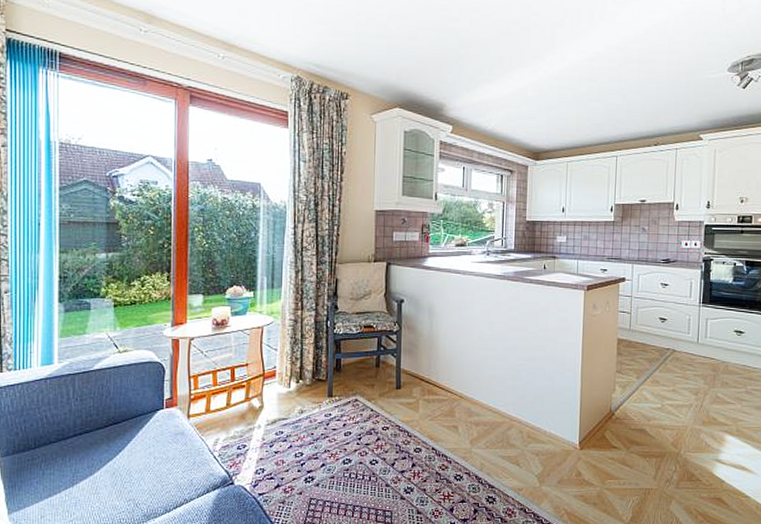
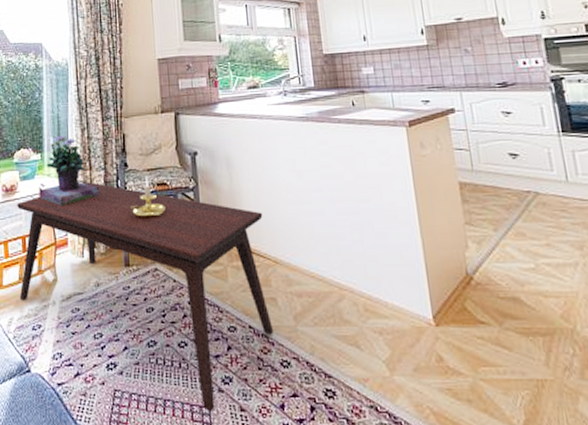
coffee table: none [226,321,455,515] -> present [17,182,273,413]
potted flower: none [250,275,310,342] -> present [39,135,100,207]
candle holder: none [338,318,370,356] -> present [131,176,166,219]

